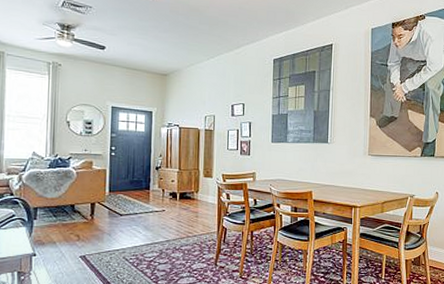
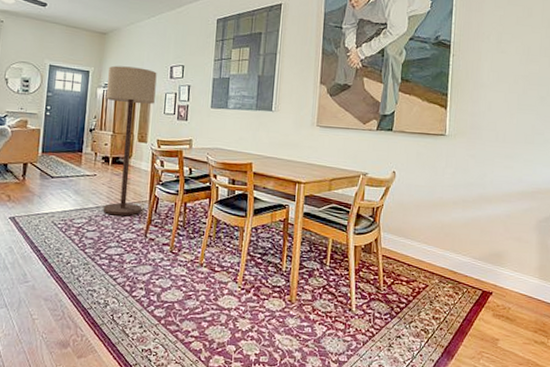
floor lamp: none [170,105,219,248] -> present [102,65,157,216]

